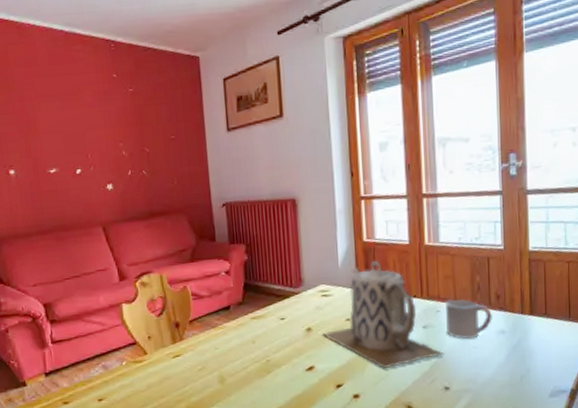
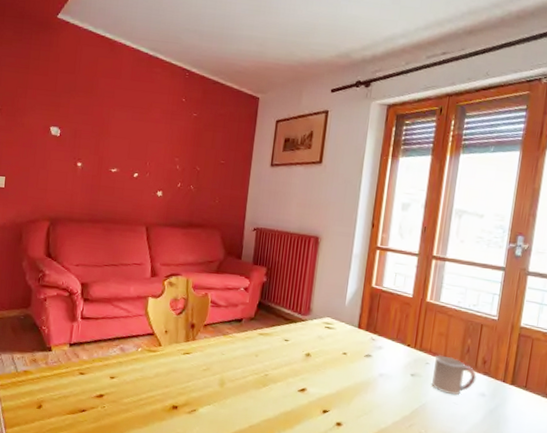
teapot: present [322,260,444,368] -> none [319,305,426,405]

